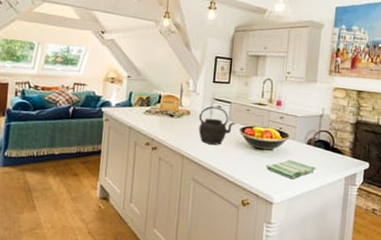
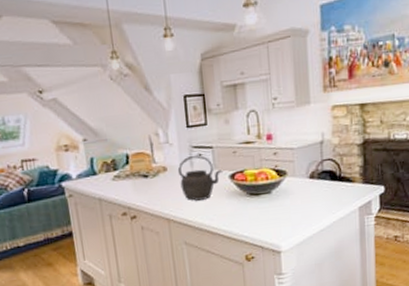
dish towel: present [265,160,316,180] -> none [265,199,324,222]

